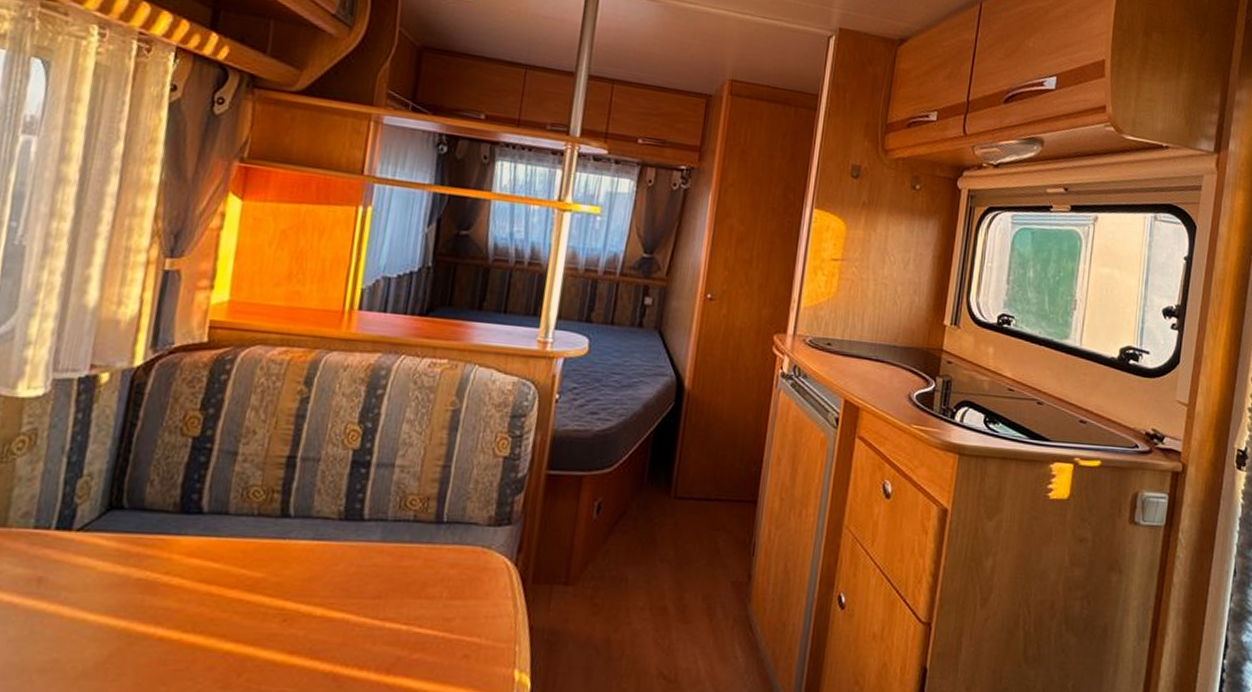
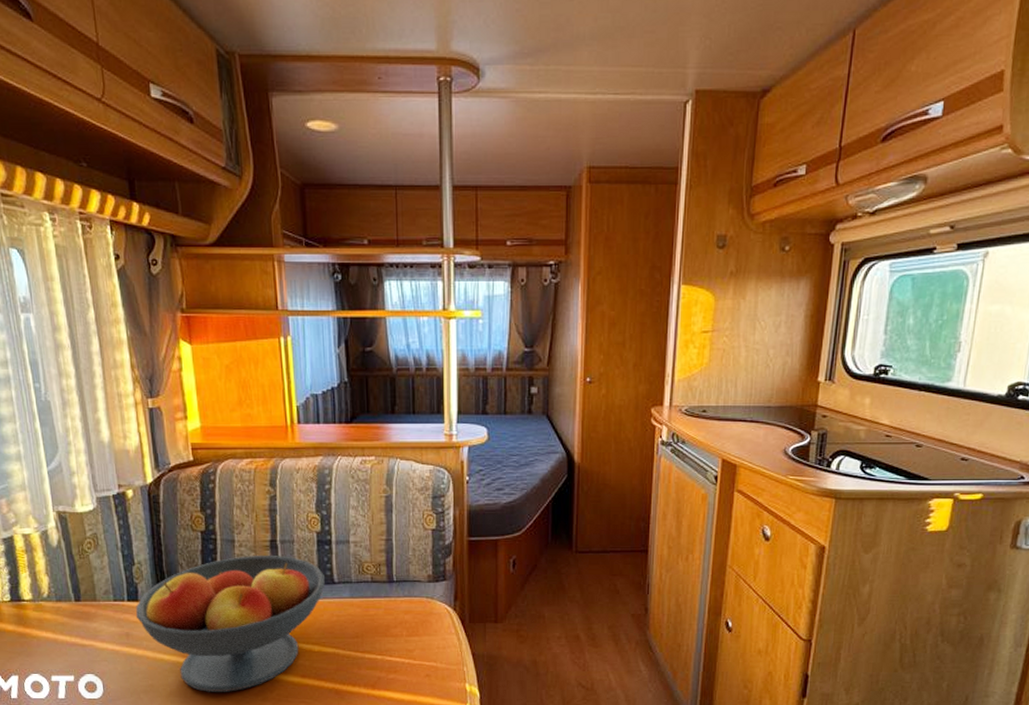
fruit bowl: none [61,475,352,674] -> present [135,556,325,692]

